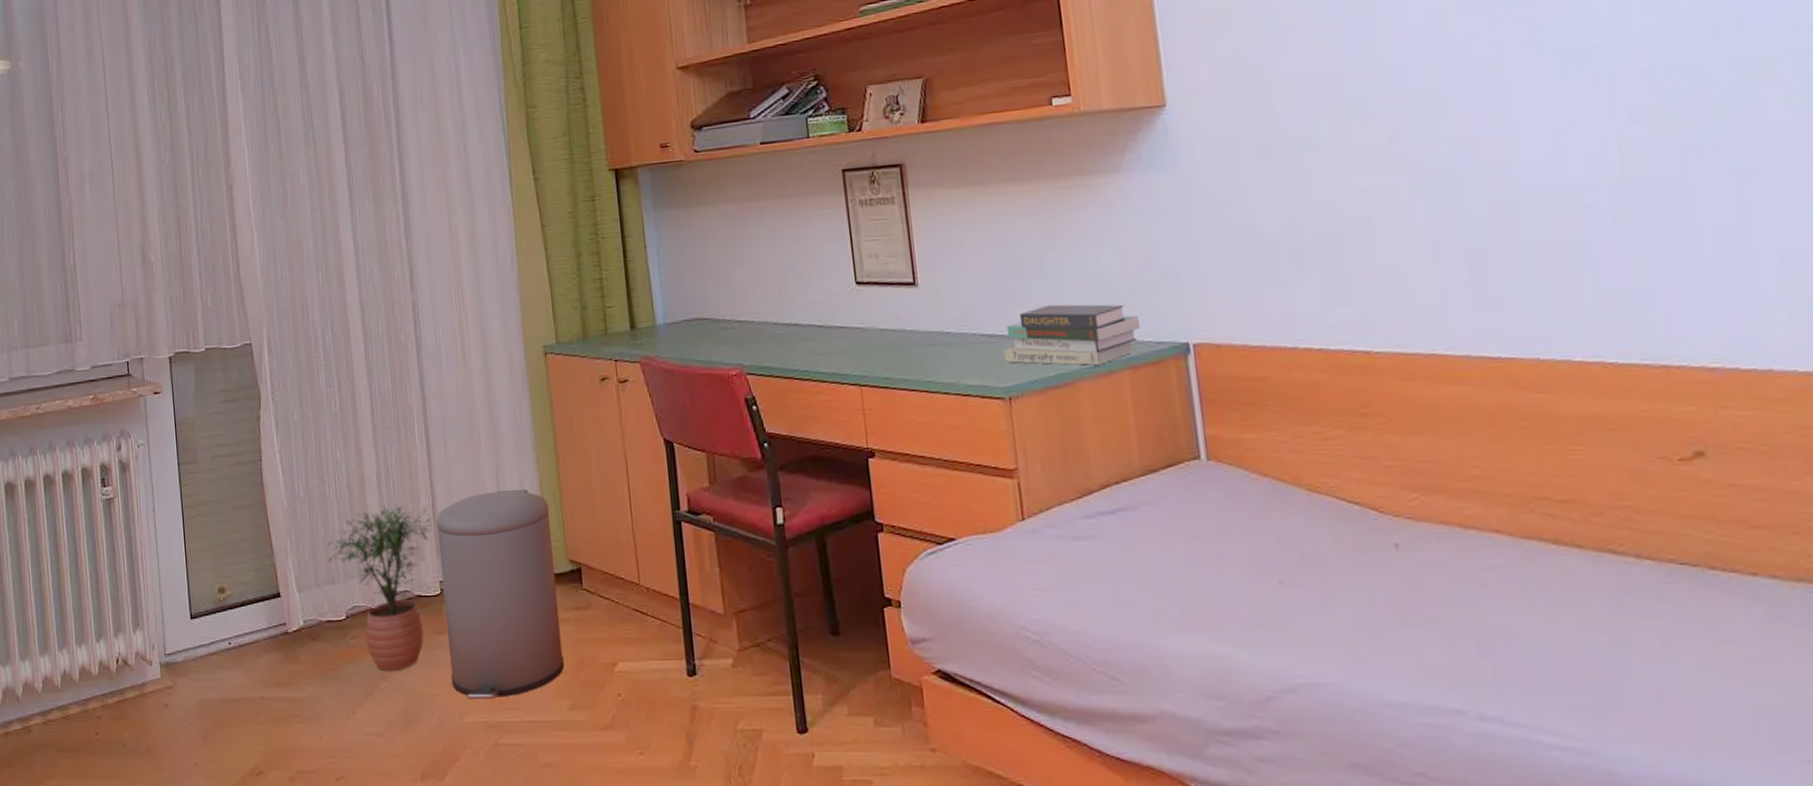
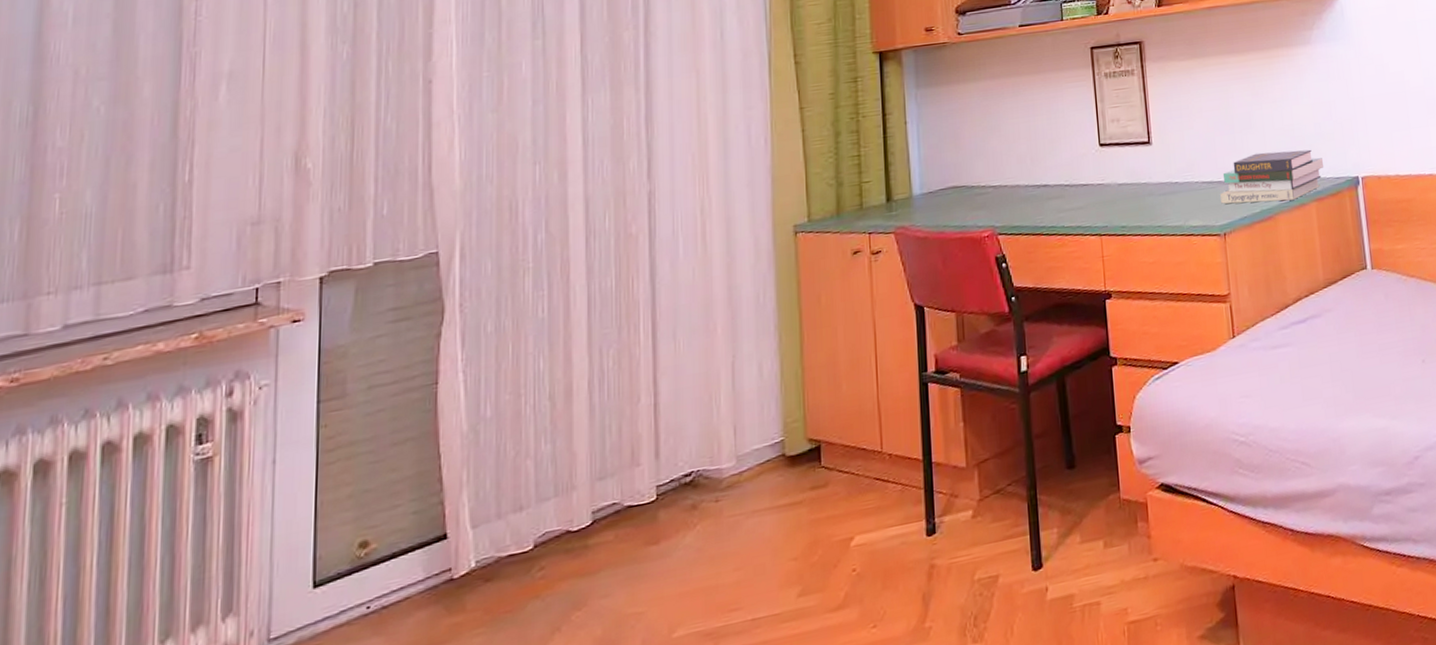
potted plant: present [326,505,433,671] -> none [515,407,654,600]
pedal bin: present [435,488,564,700] -> none [657,372,795,611]

